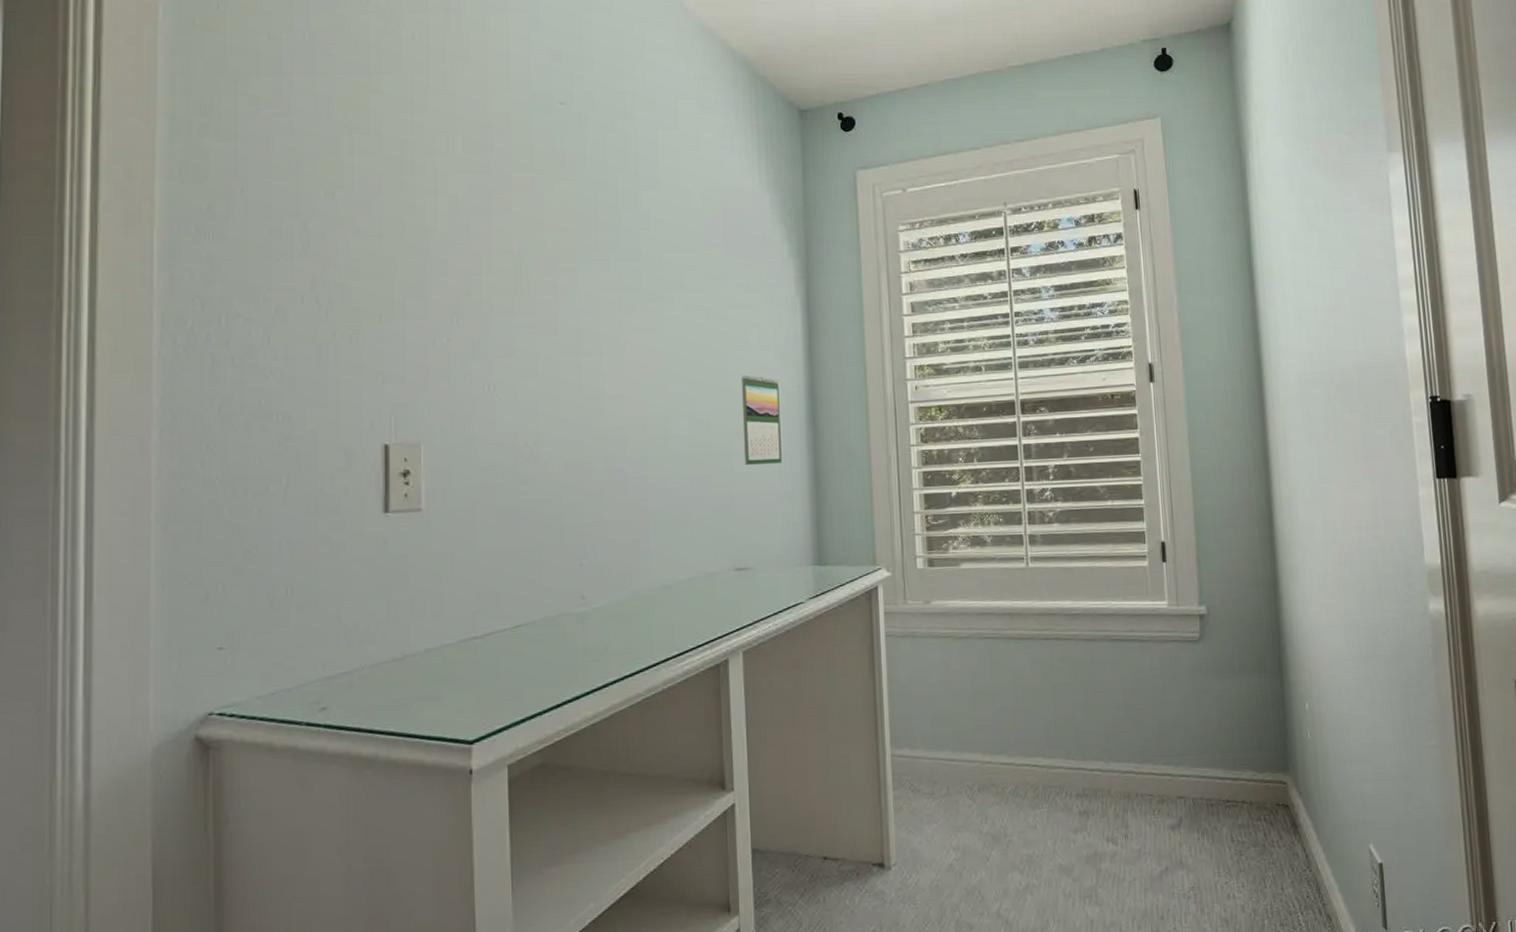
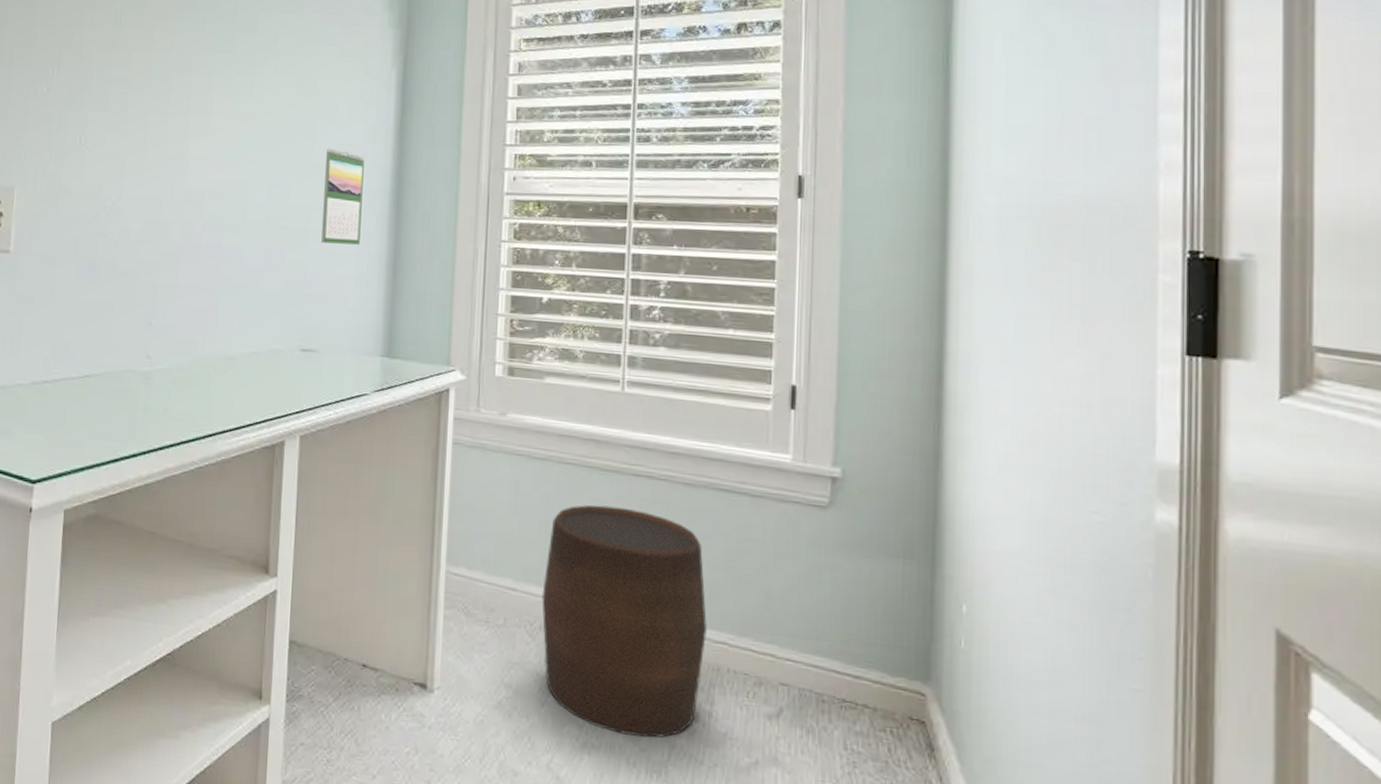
stool: none [977,669,1117,870] -> present [541,505,707,738]

